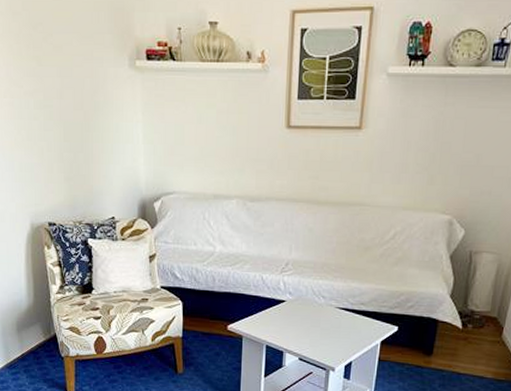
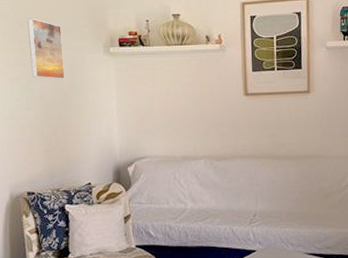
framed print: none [42,18,86,97] -> present [28,18,65,80]

